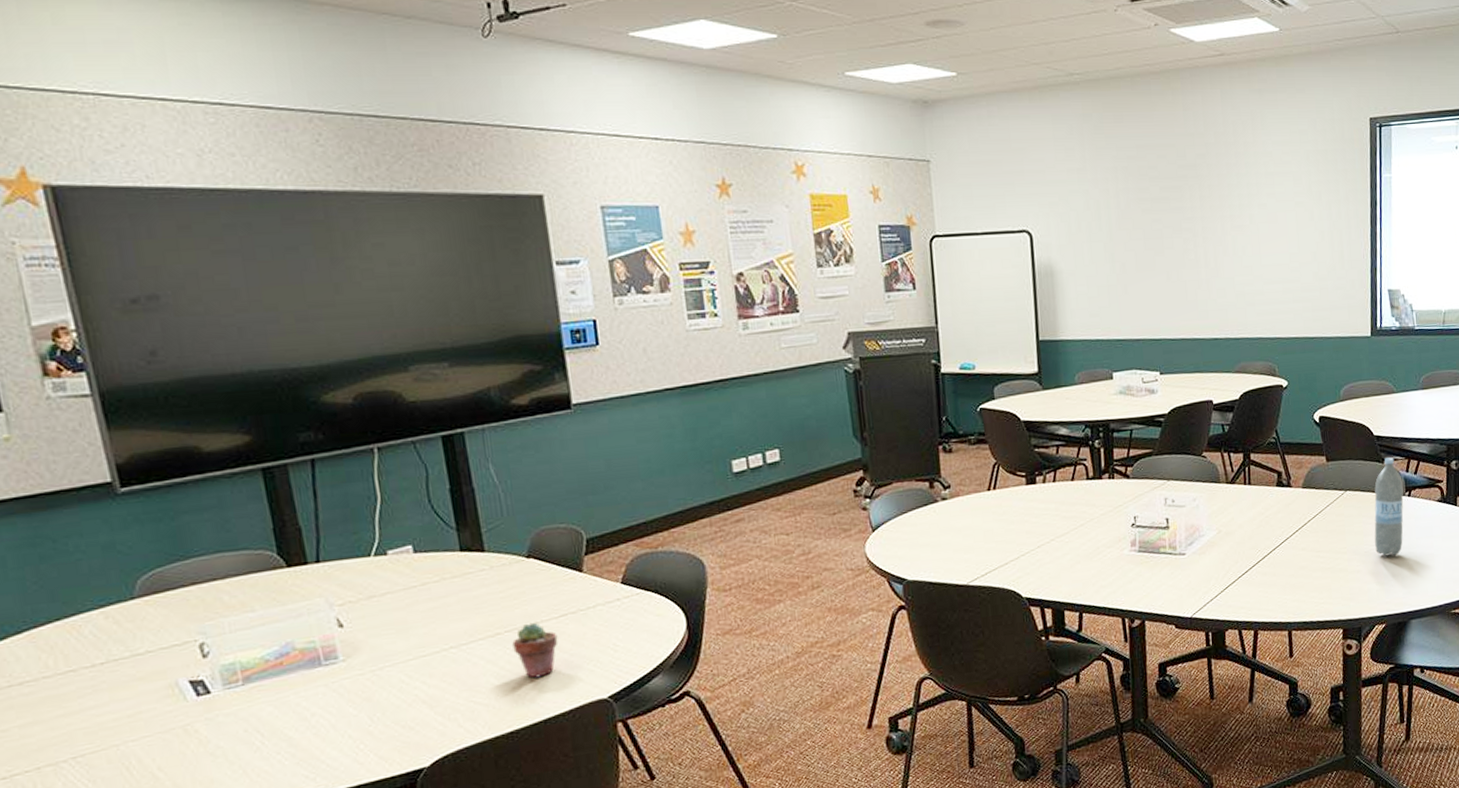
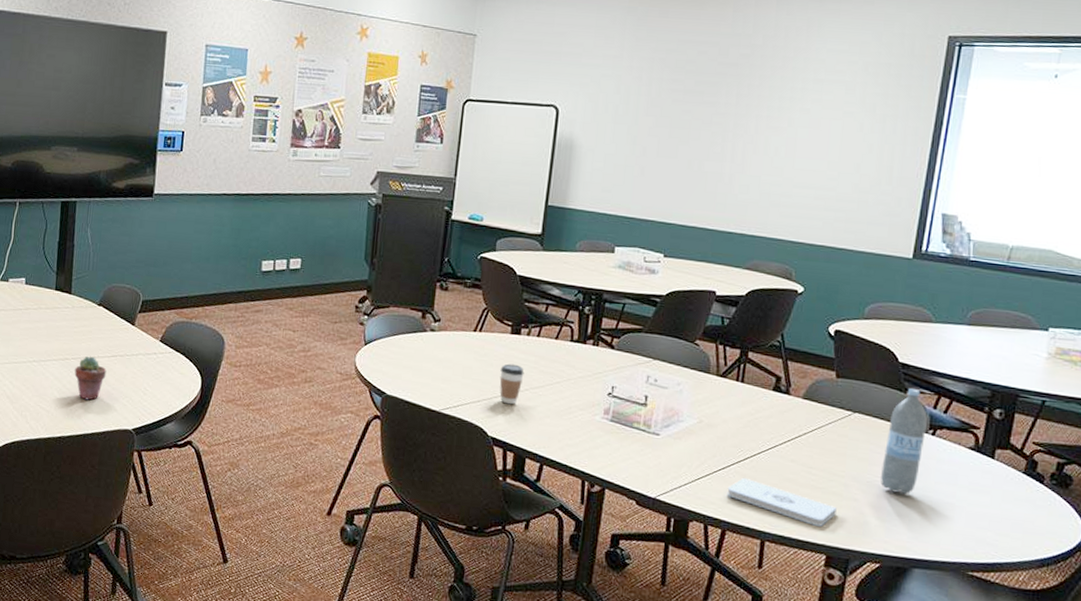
coffee cup: none [1022,516,1047,560] -> present [499,363,524,405]
notepad: none [1252,575,1345,605] -> present [727,477,837,527]

